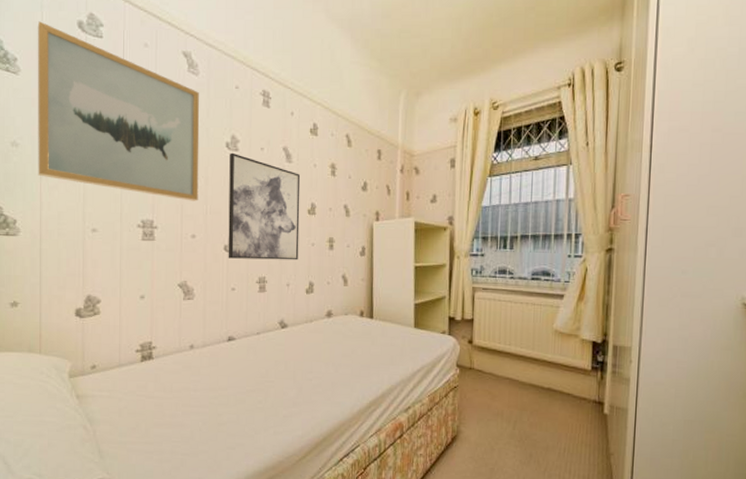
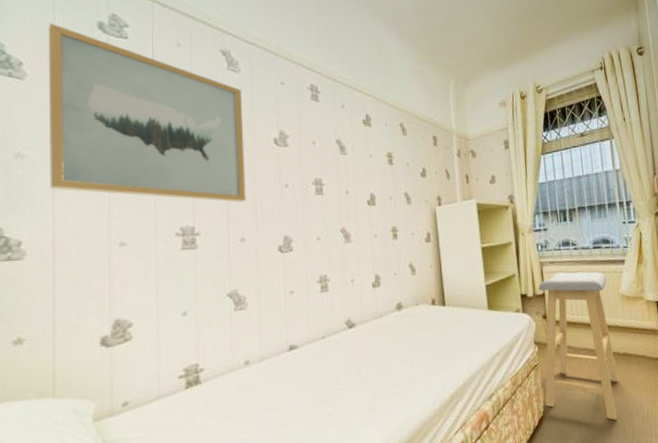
wall art: present [228,152,301,261] -> none [279,148,362,260]
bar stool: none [460,300,541,451] -> present [538,271,619,420]

